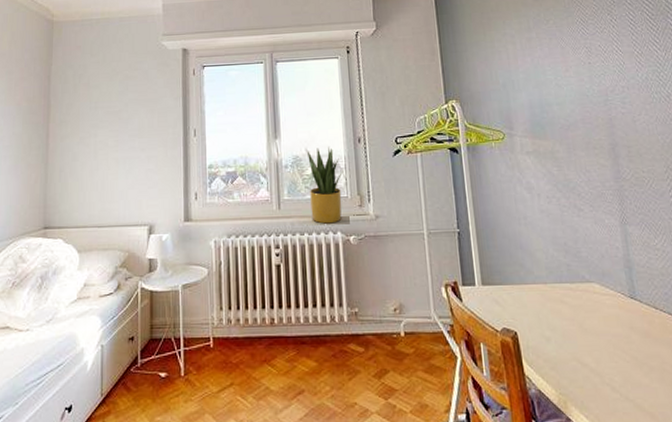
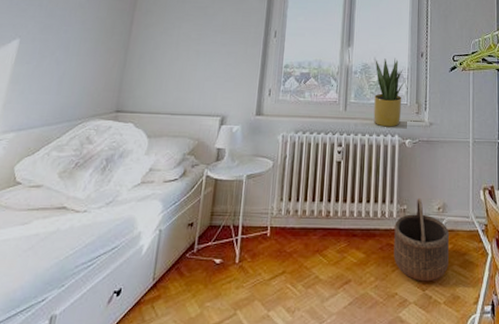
basket: none [346,298,412,390] -> present [393,197,450,282]

